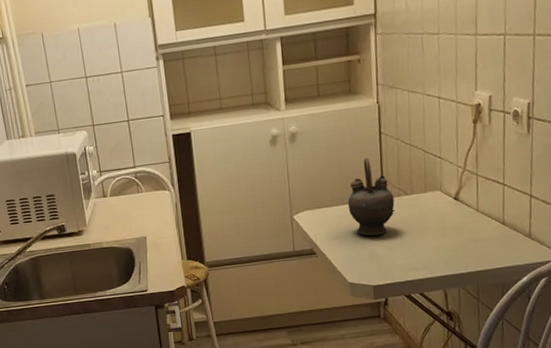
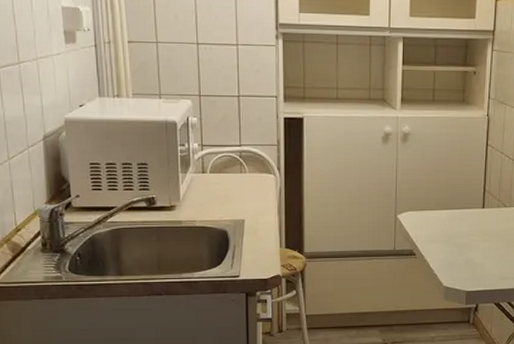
teapot: present [347,157,395,236] -> none [450,167,494,243]

